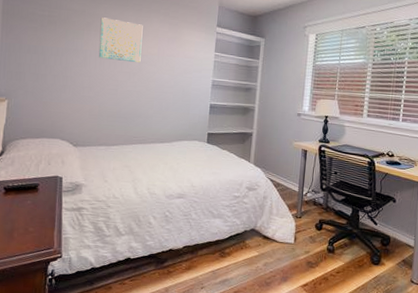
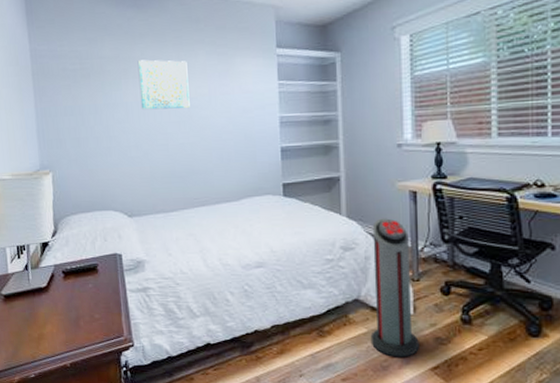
air purifier: none [260,168,298,276] -> present [370,218,419,357]

